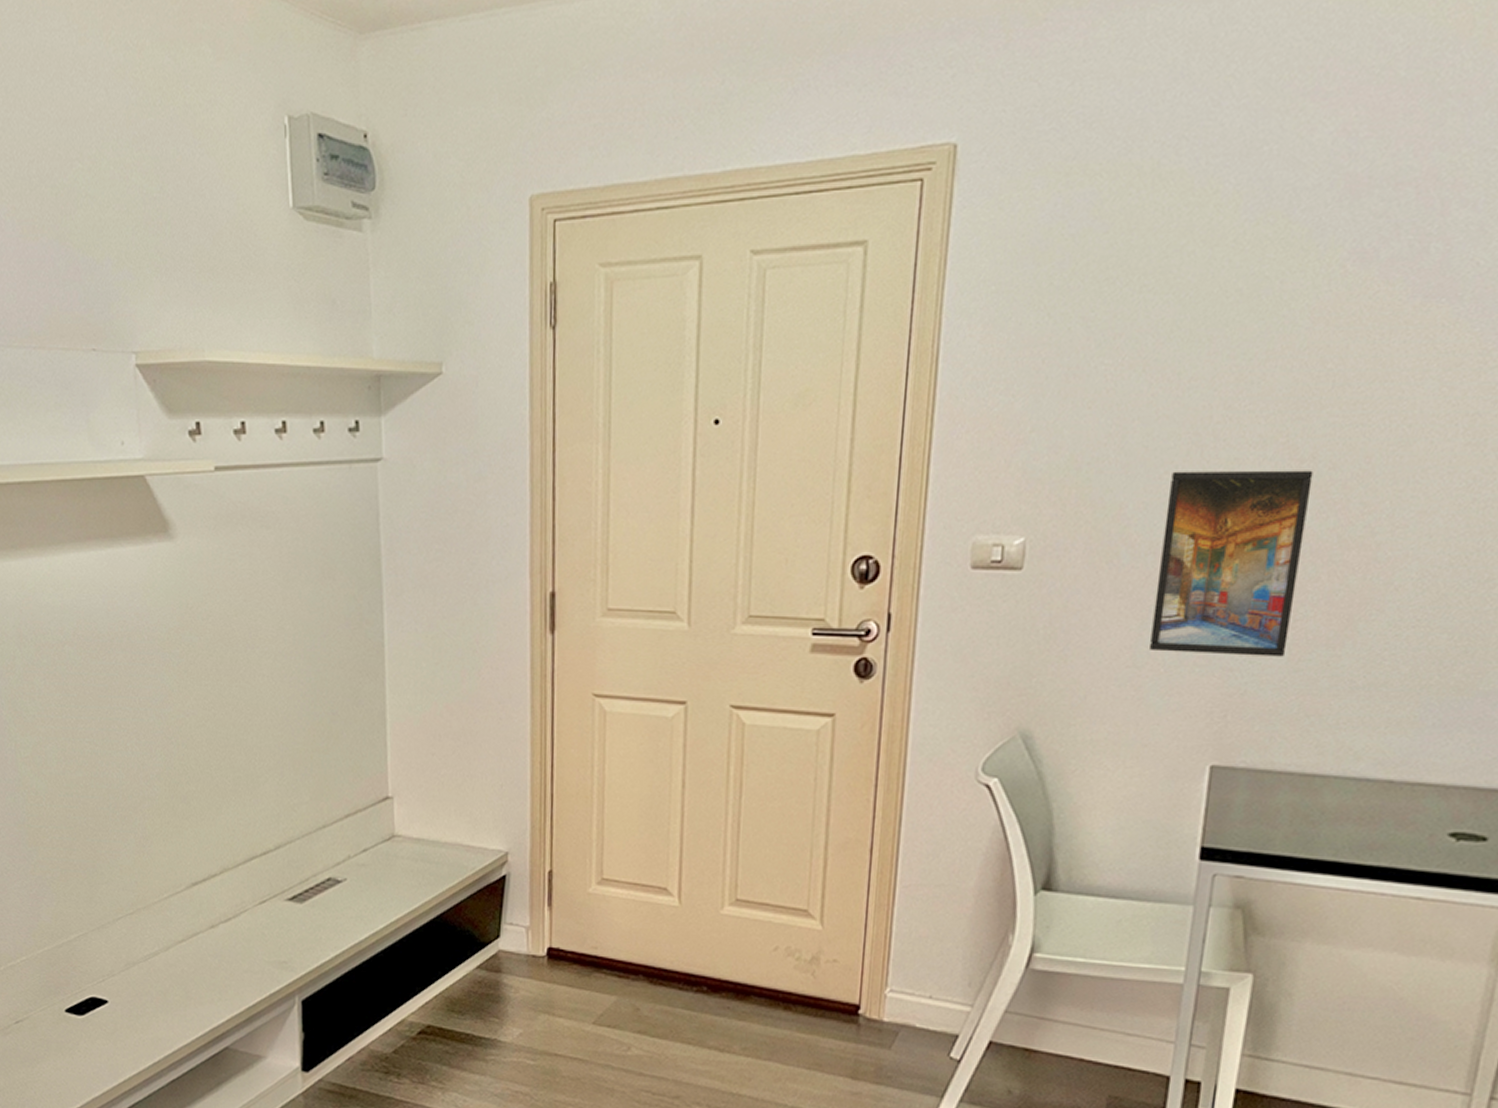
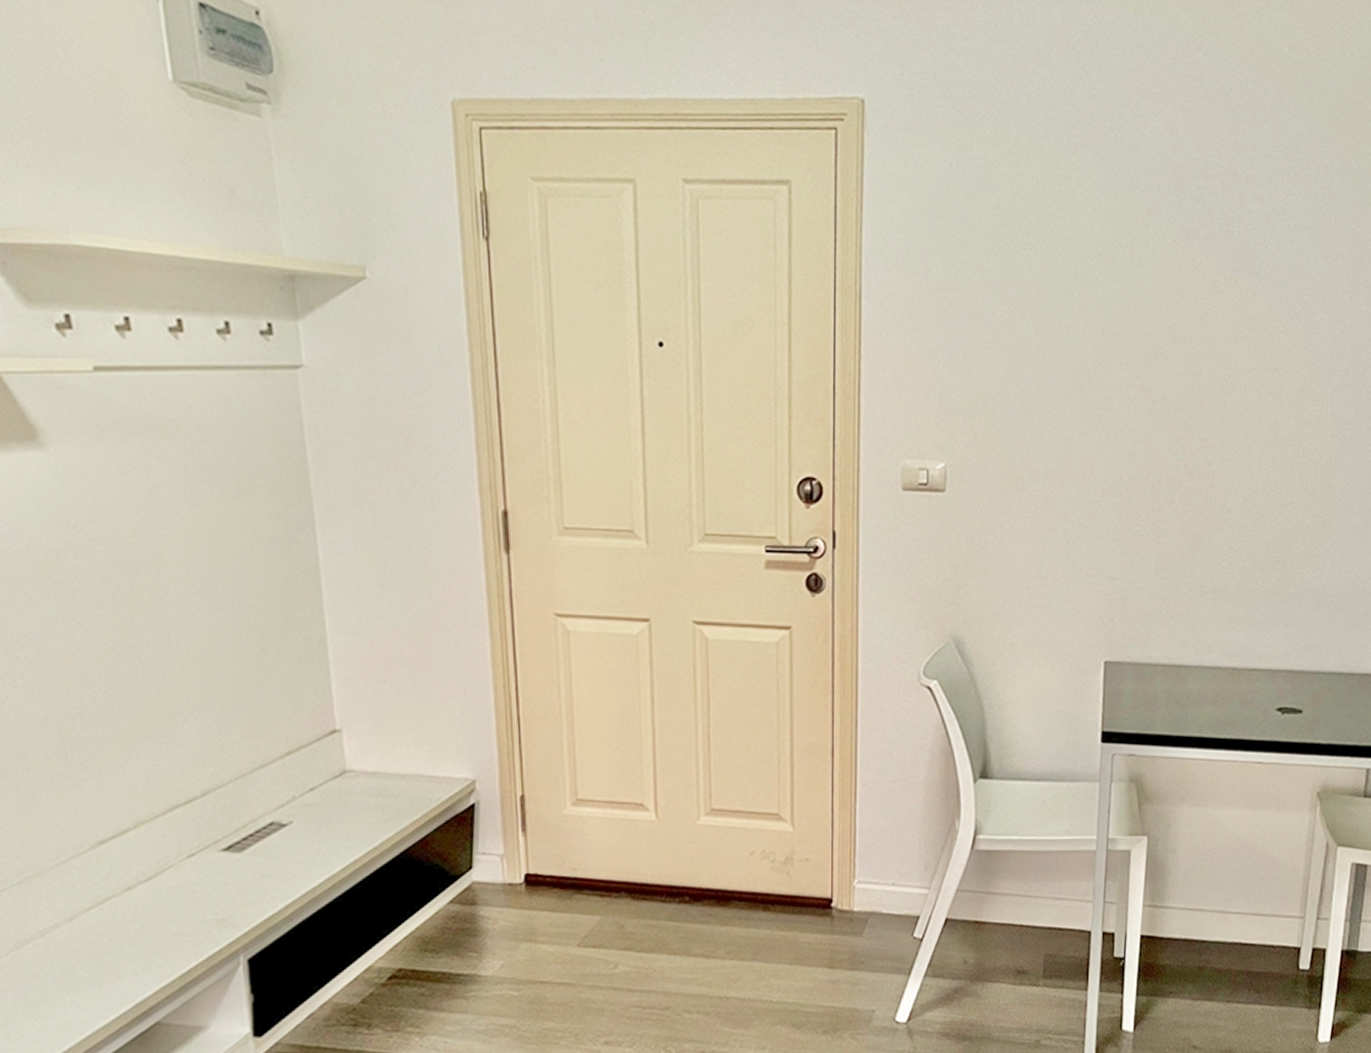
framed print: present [1150,470,1313,657] -> none [1052,407,1164,567]

